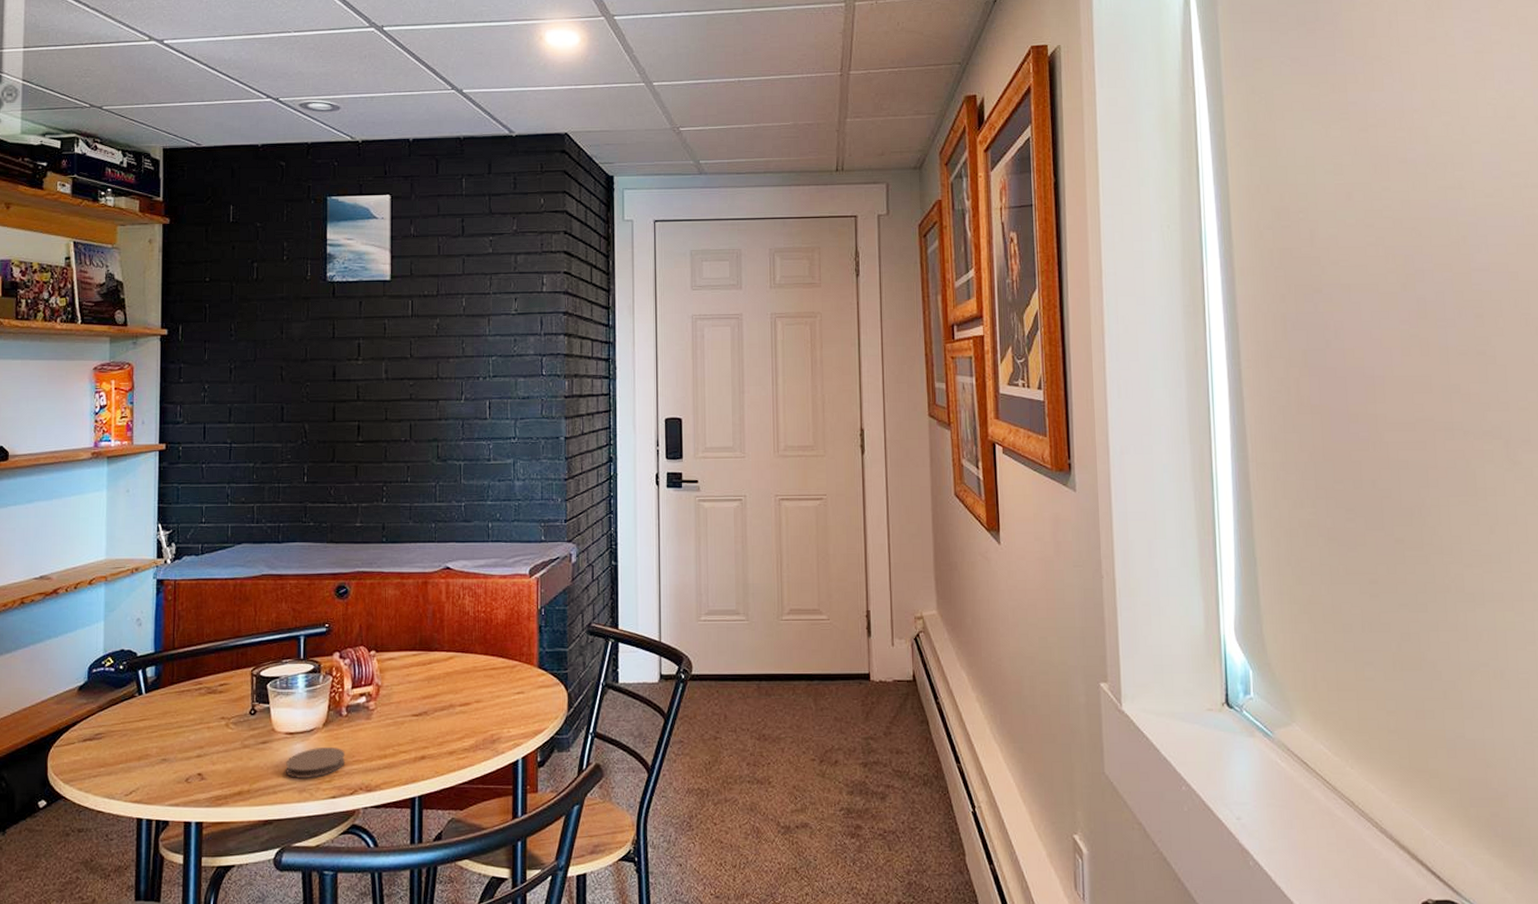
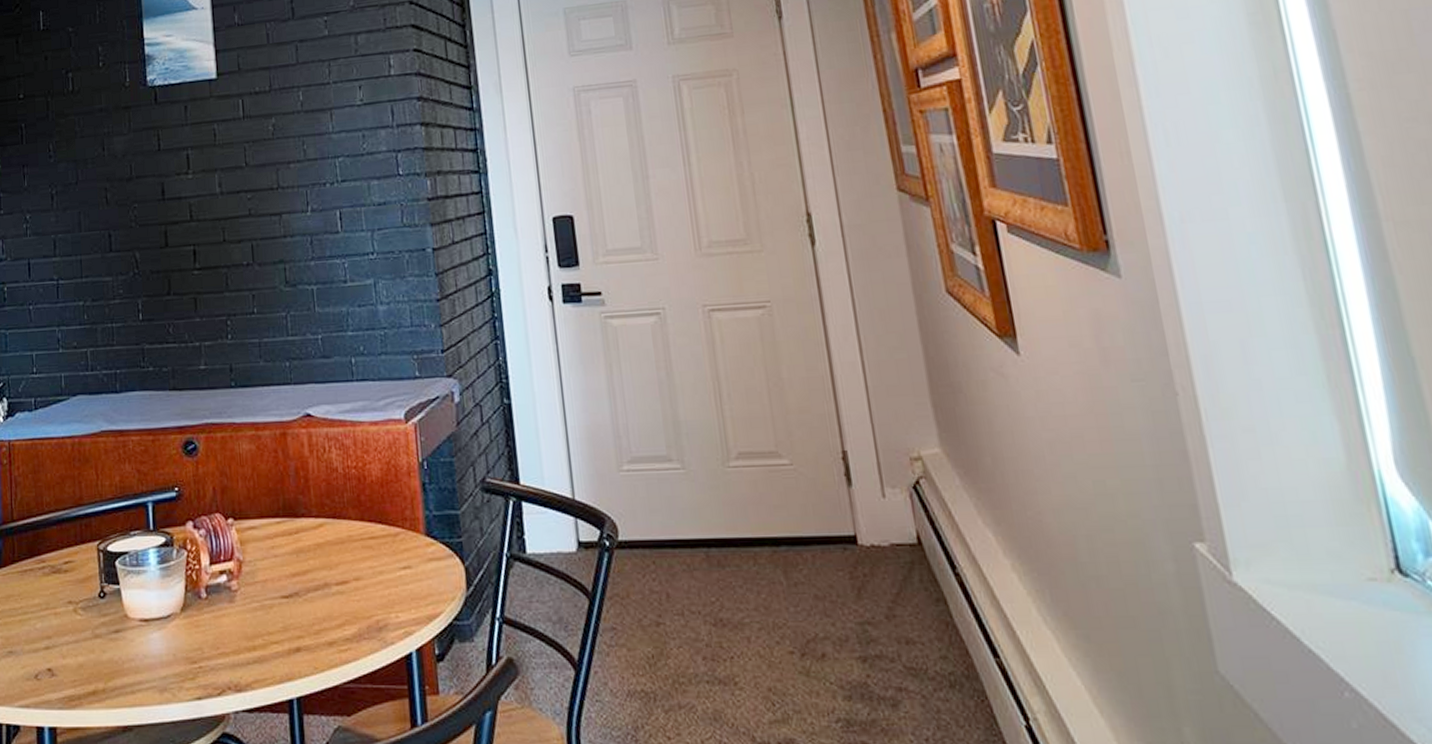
coaster: present [286,746,346,778] -> none [143,636,210,675]

